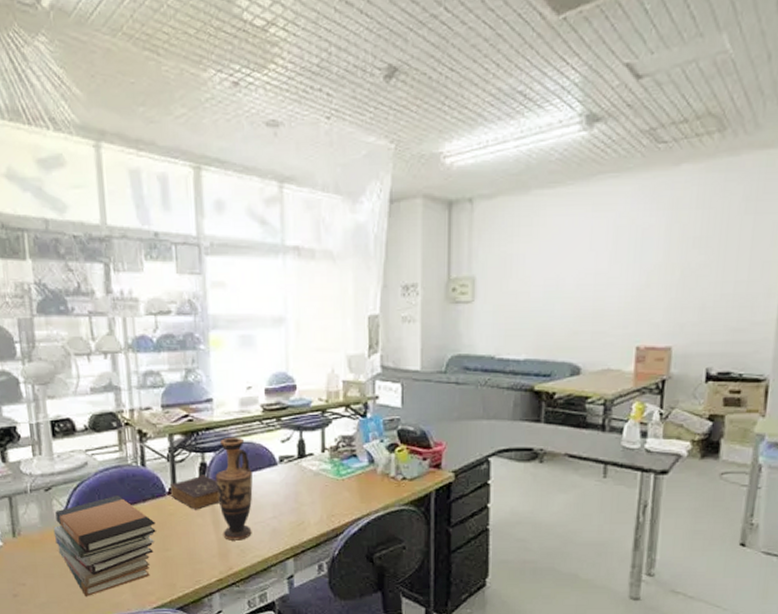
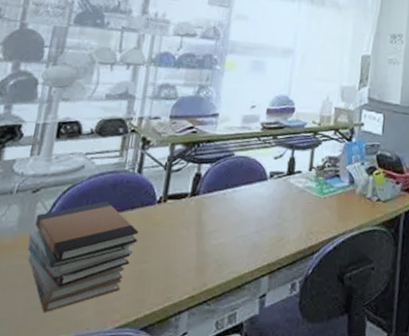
book: present [169,475,220,510] -> none [159,185,209,221]
vase: present [215,437,254,541] -> none [203,150,244,255]

